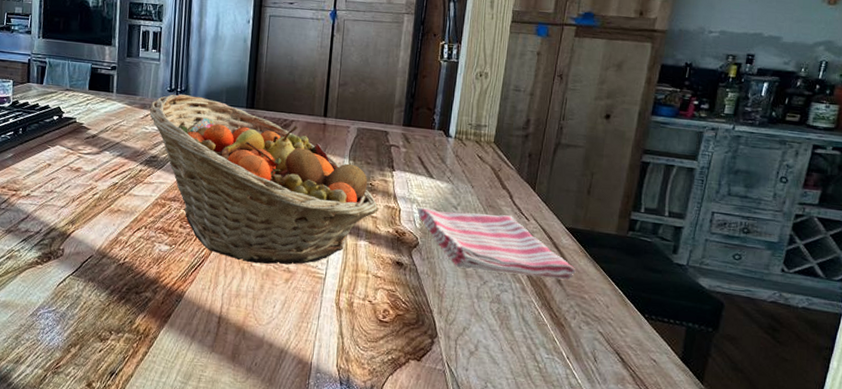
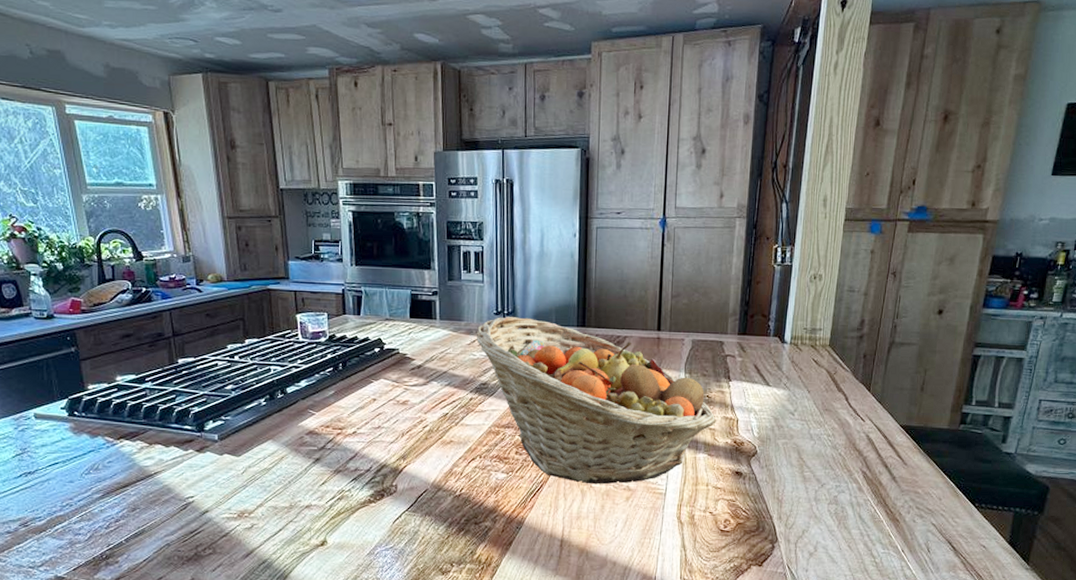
dish towel: present [418,208,576,280] -> none [755,417,910,476]

